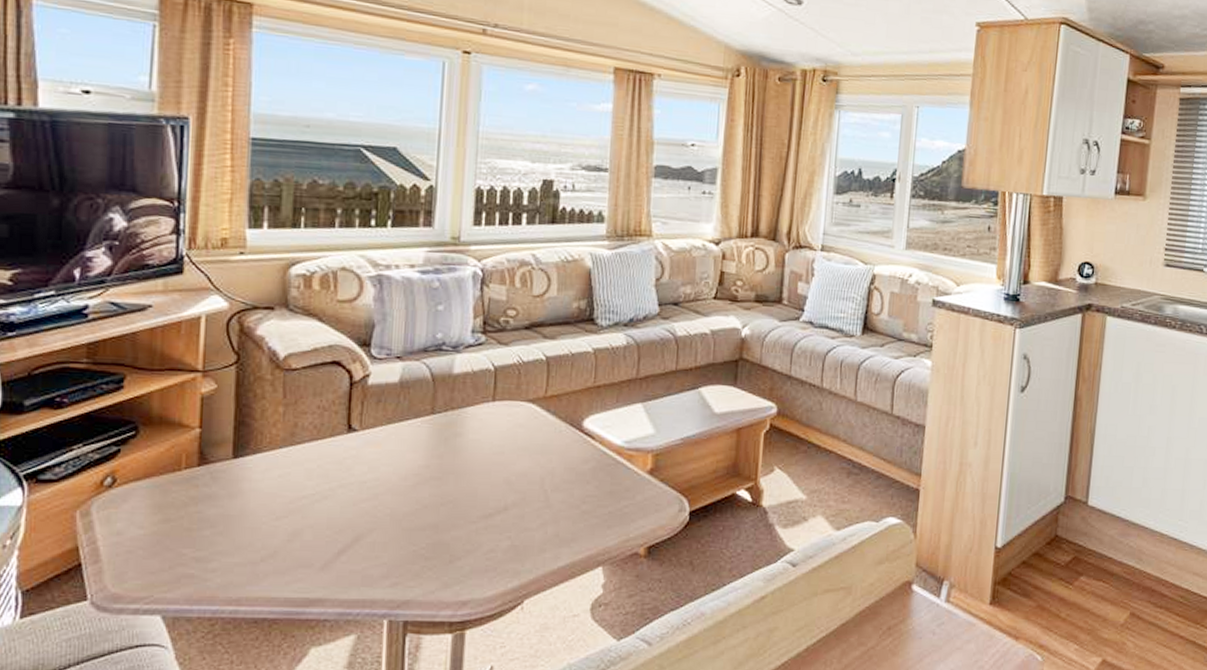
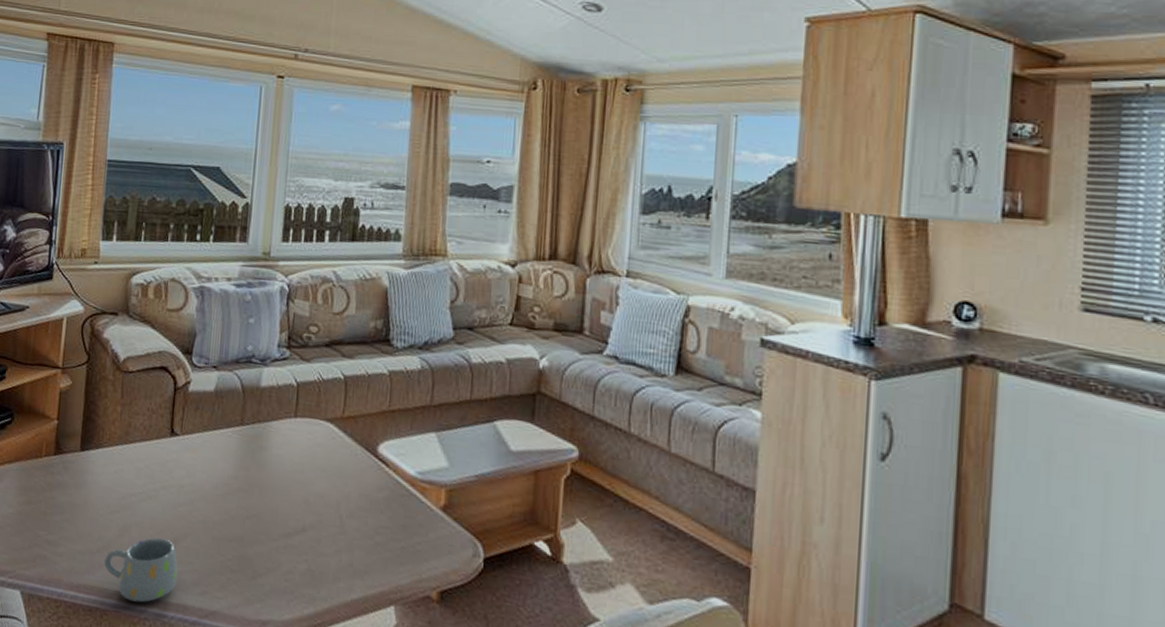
mug: none [271,538,363,605] -> present [104,537,178,603]

